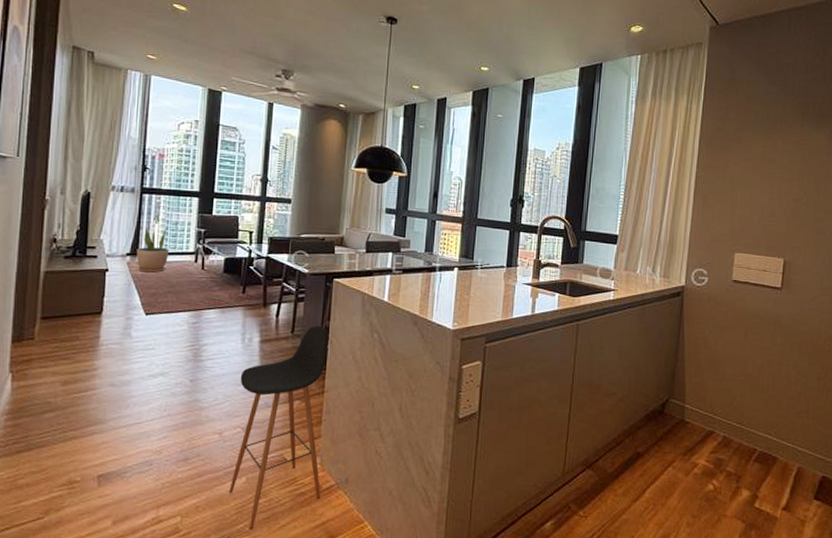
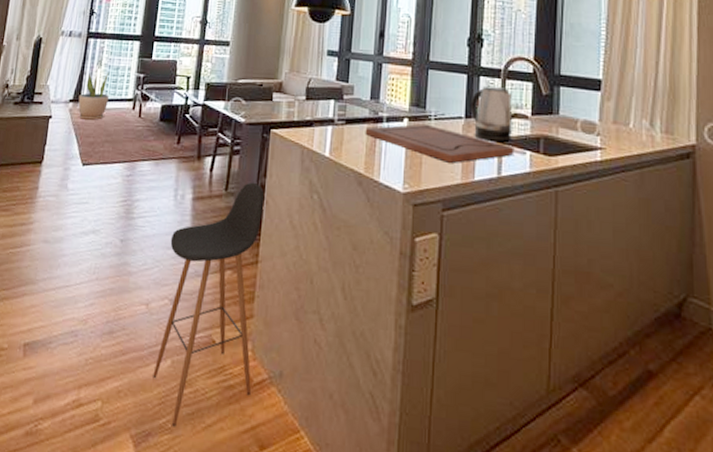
cutting board: none [420,272,546,304] -> present [365,124,514,163]
kettle: none [511,240,546,286] -> present [470,85,512,142]

